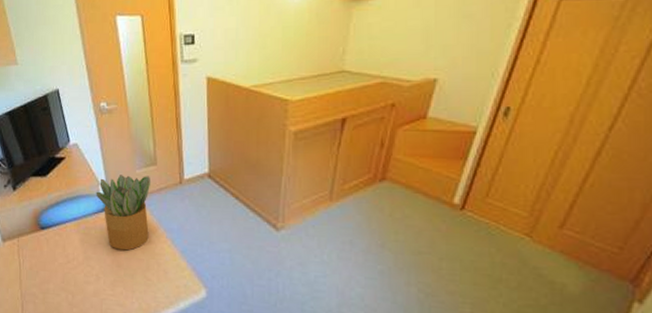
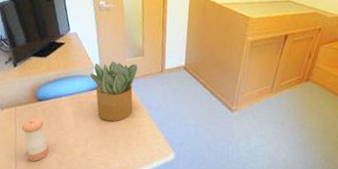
pepper shaker: none [25,250,57,303] -> present [21,118,49,161]

